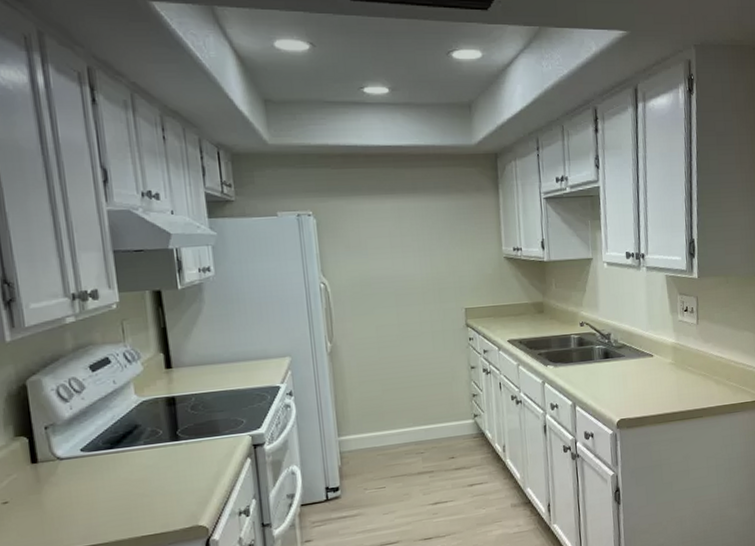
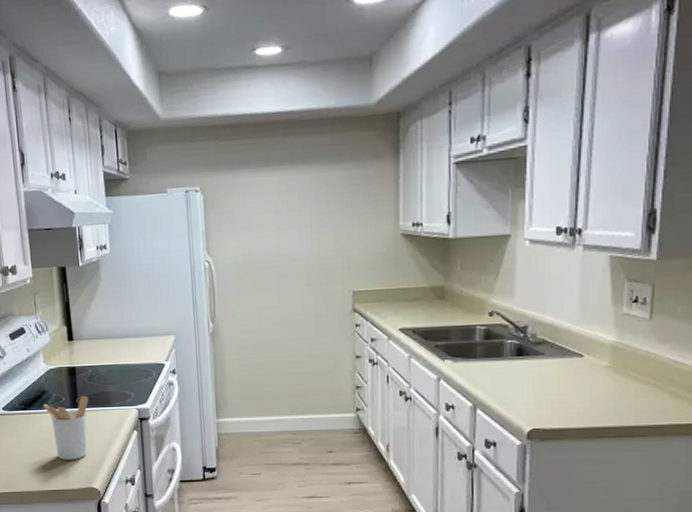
utensil holder: none [135,427,193,500] -> present [43,396,89,460]

